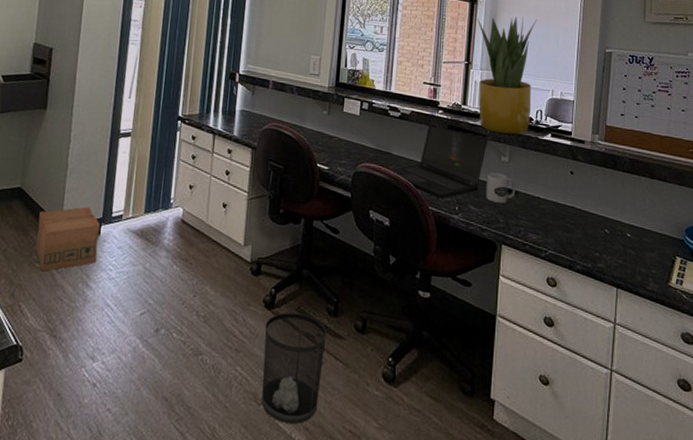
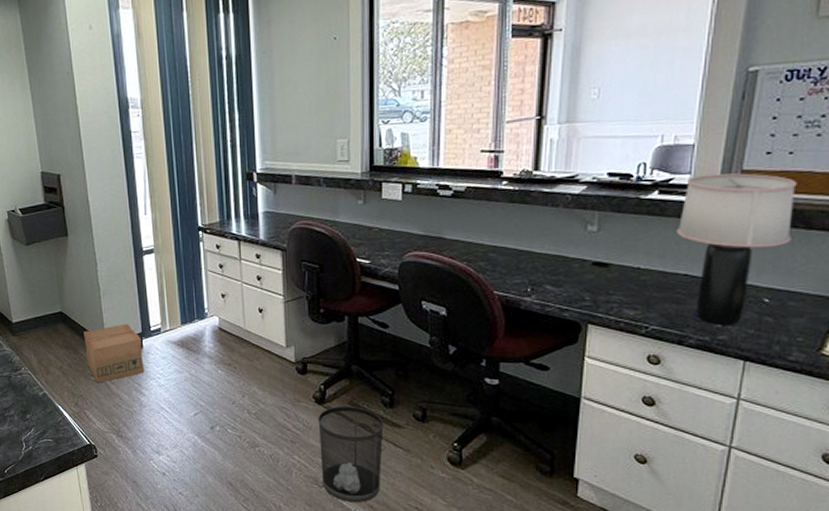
laptop computer: present [390,122,489,199] -> none [444,194,570,281]
planter: present [477,16,537,135] -> none [553,43,642,199]
mug: present [486,172,516,203] -> none [567,245,607,279]
table lamp: none [565,125,642,254] -> present [676,173,797,325]

